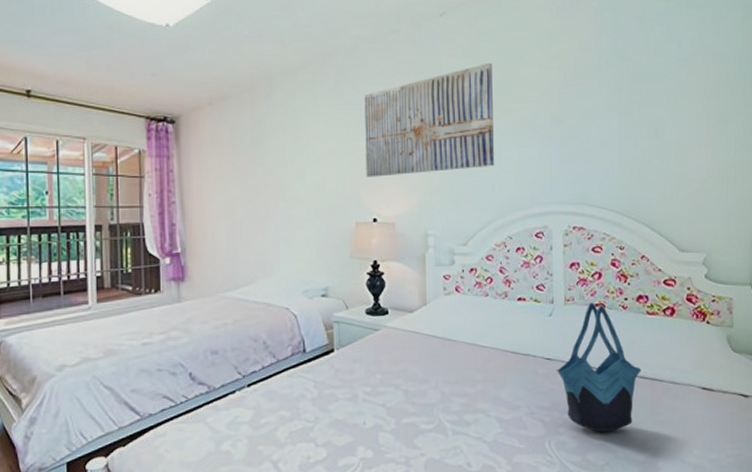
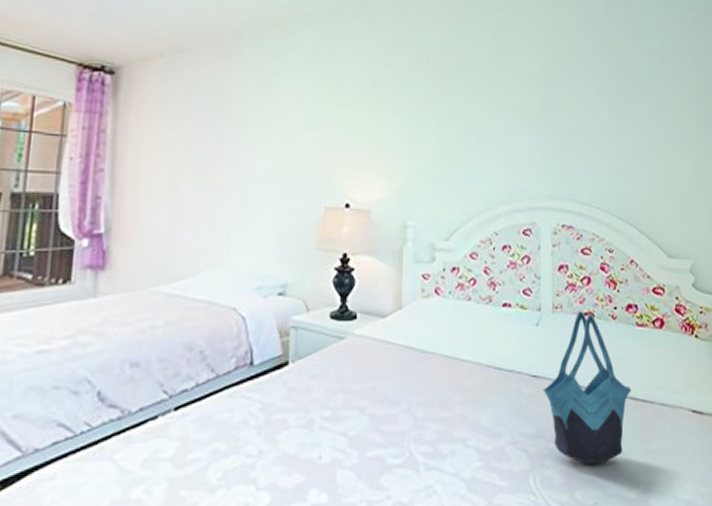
wall art: present [364,62,495,177] -> none [340,41,483,156]

